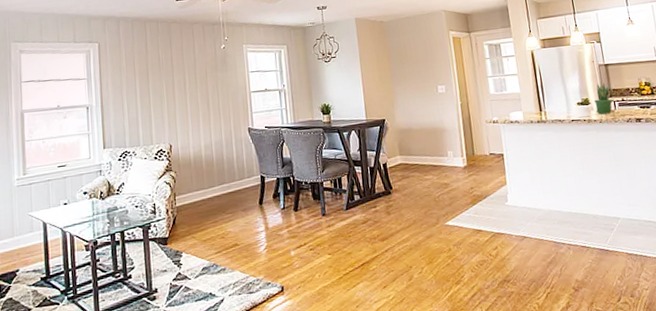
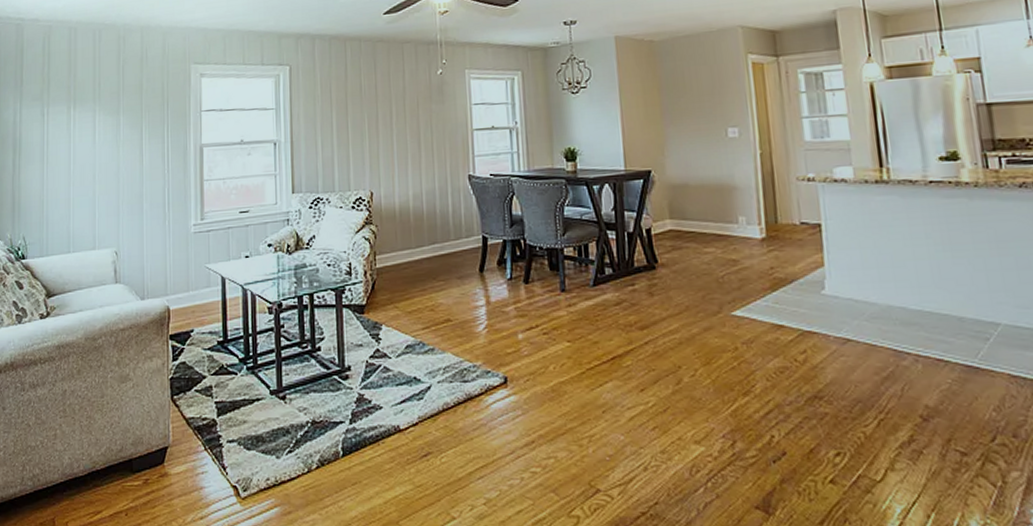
planter: present [594,82,613,115] -> none [967,129,997,175]

